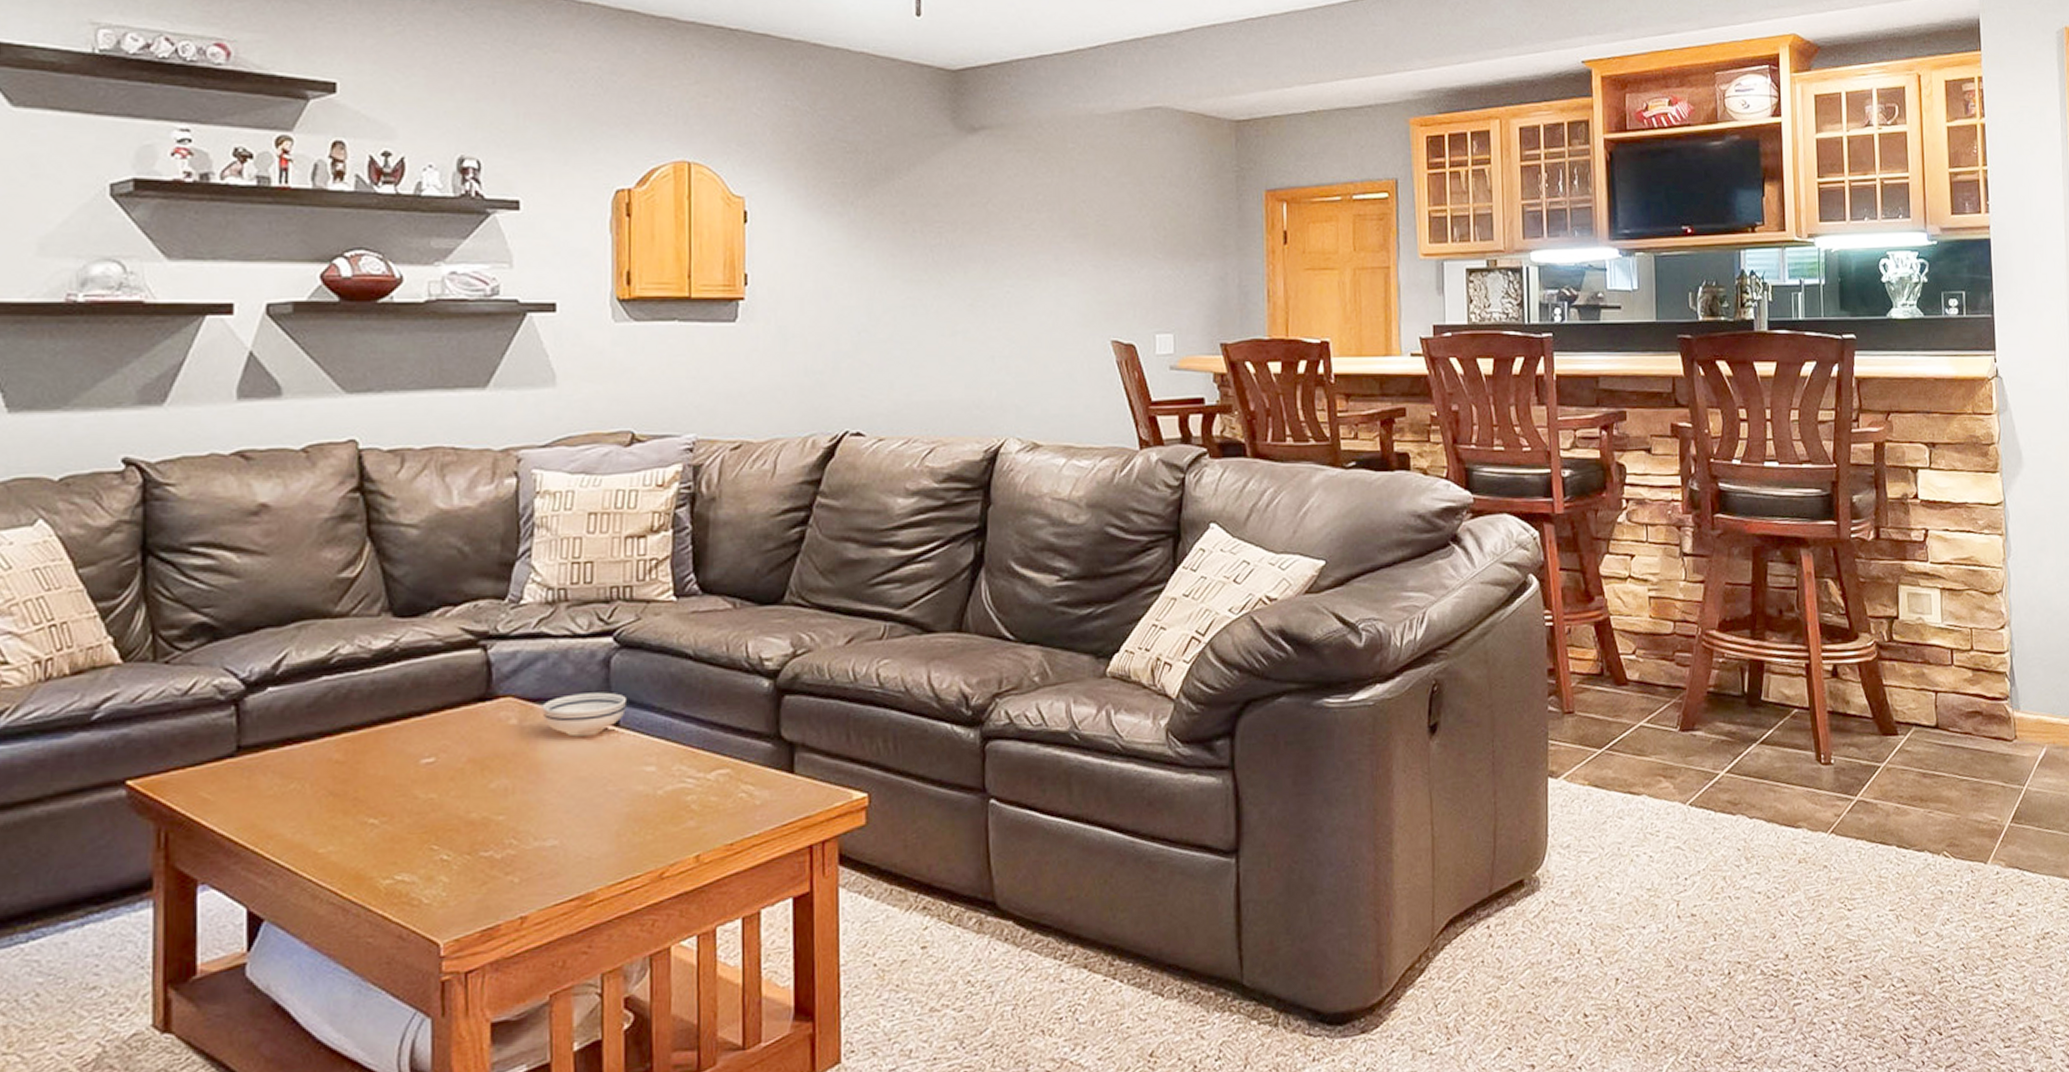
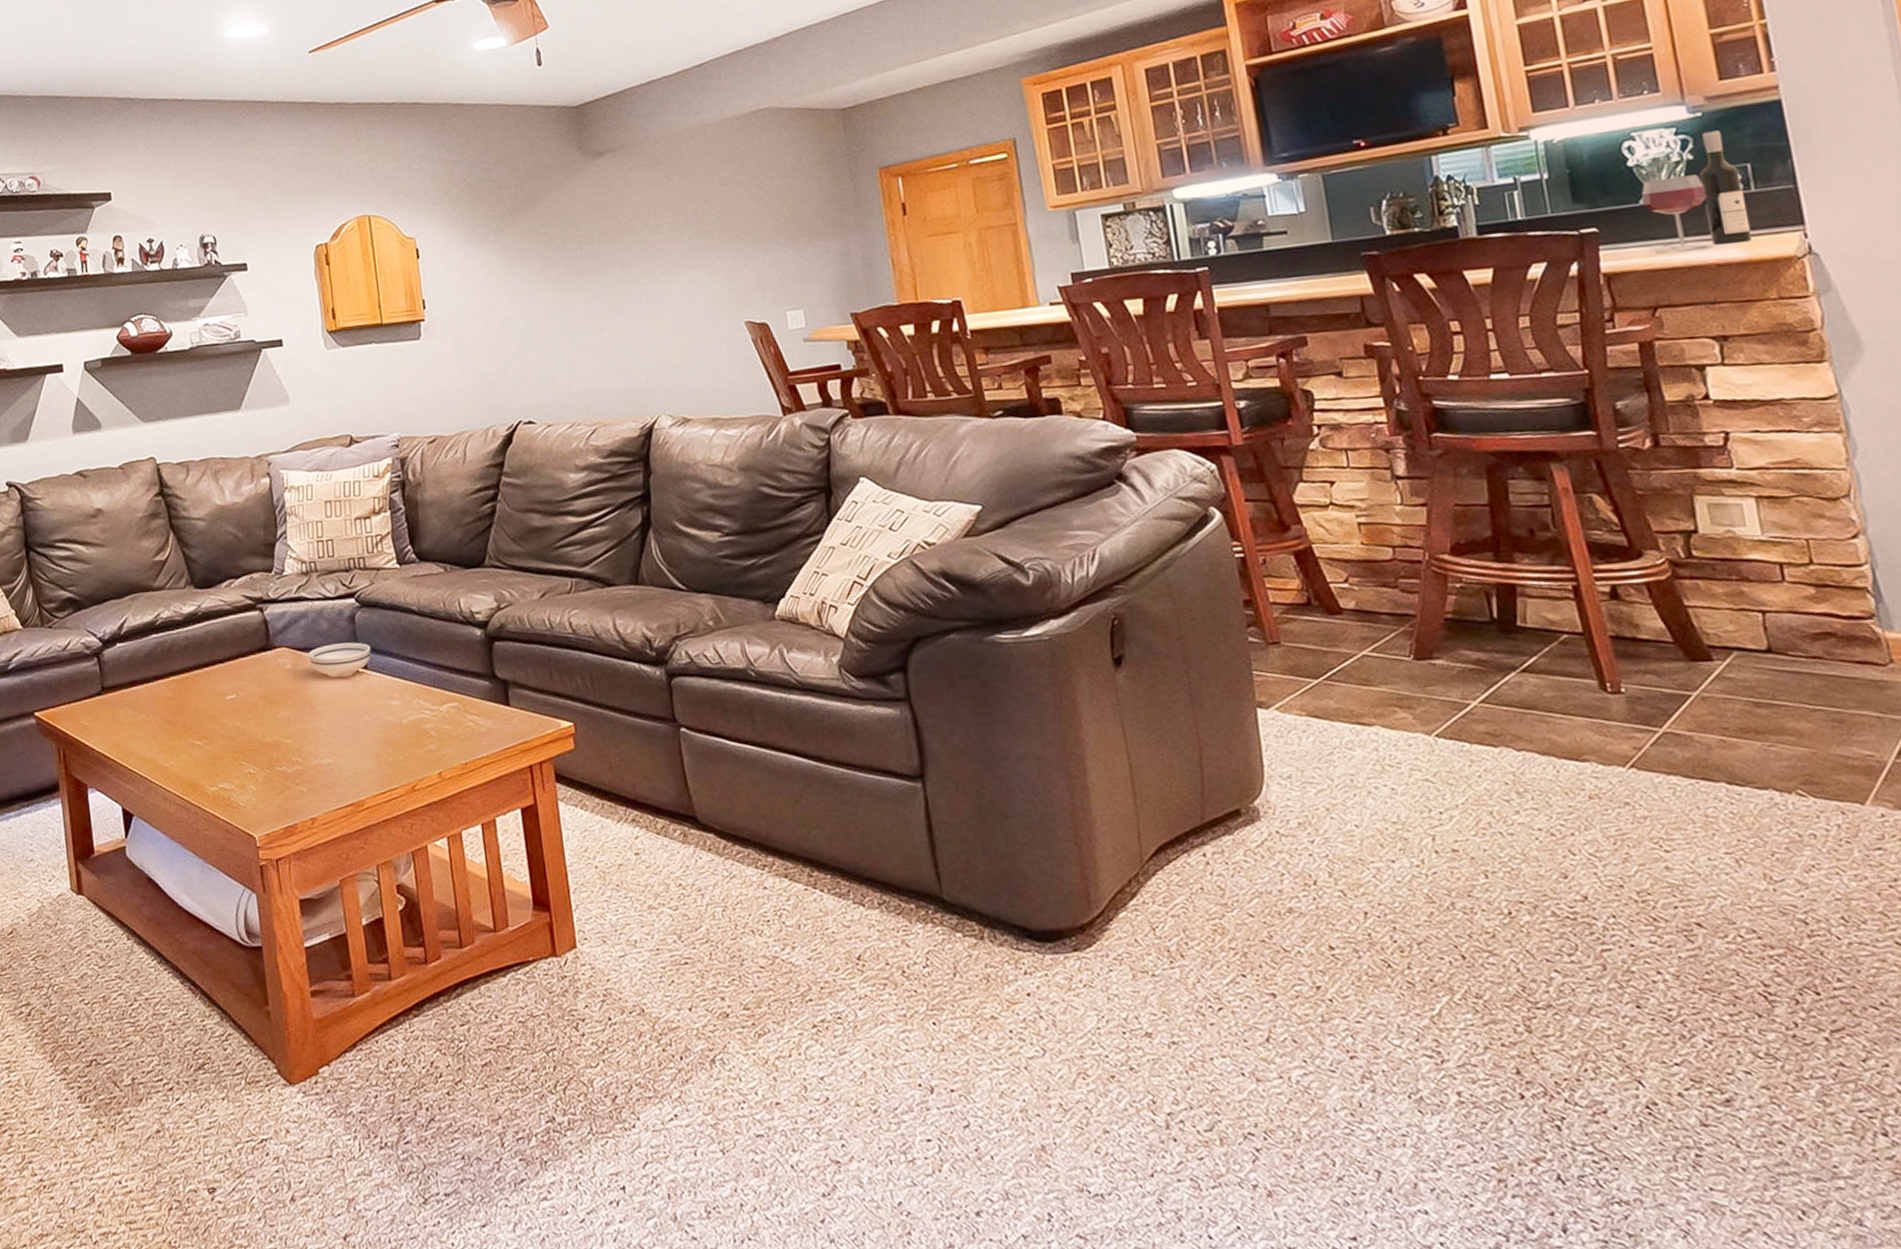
wineglass: none [1888,296,1934,364] -> present [1641,174,1713,254]
bottle: none [1930,259,1960,362] -> present [1699,130,1753,246]

